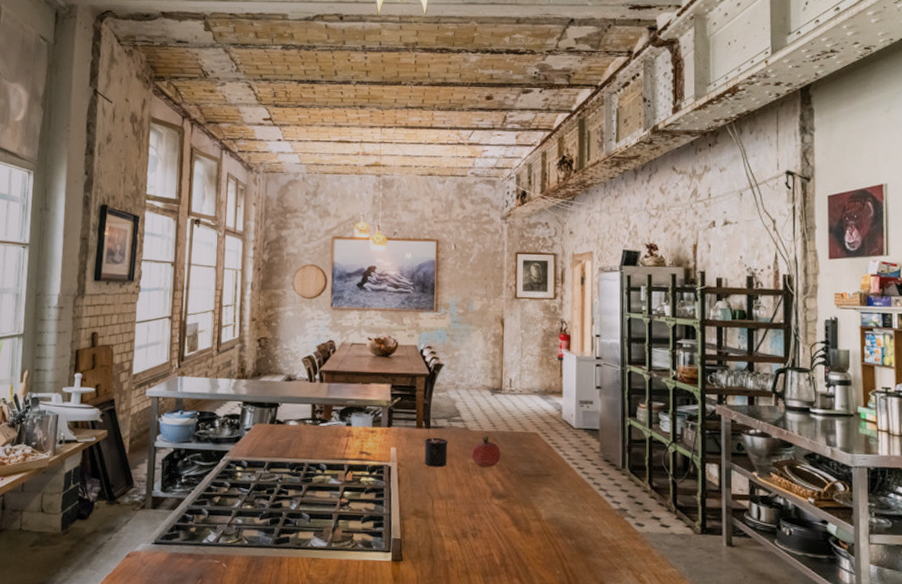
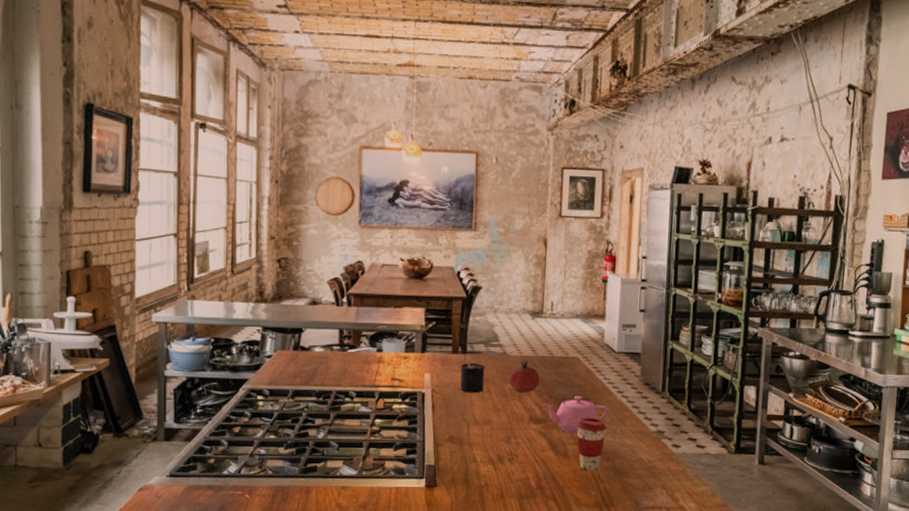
teapot: none [504,471,570,511] -> present [542,396,609,434]
coffee cup: none [538,493,569,549] -> present [576,417,607,471]

